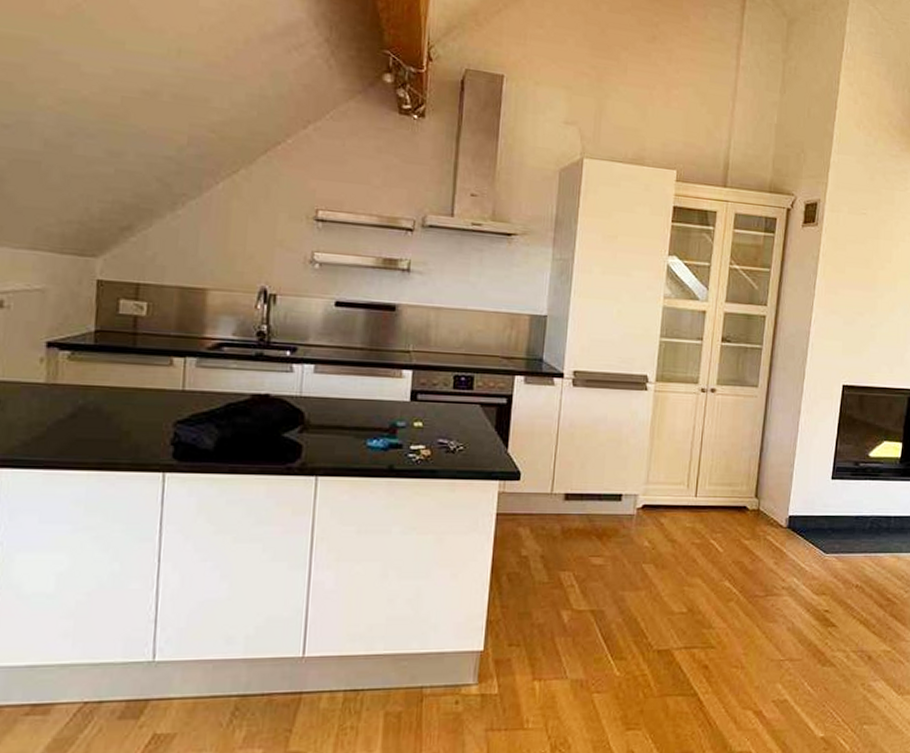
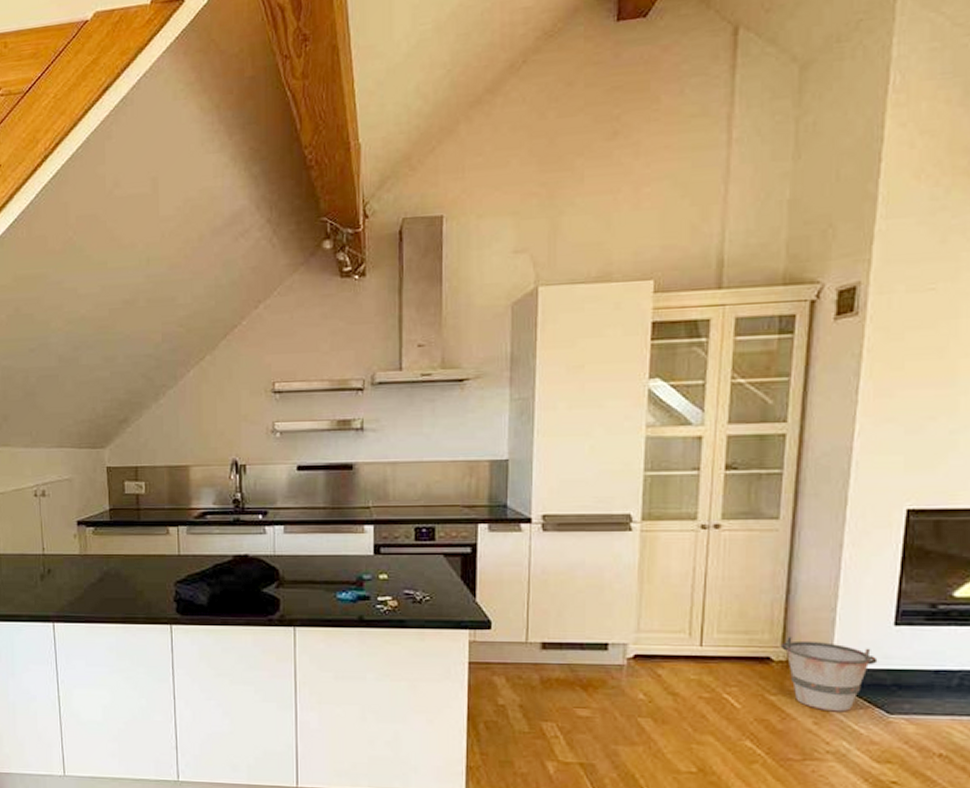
bucket: none [754,489,820,553] -> present [780,637,878,712]

